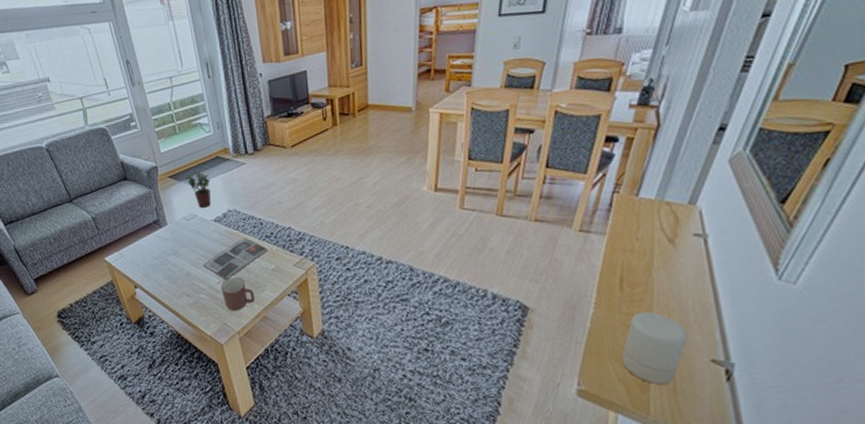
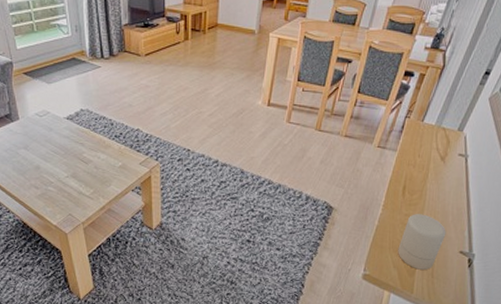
potted plant: present [184,171,211,208] -> none [40,70,66,106]
magazine: present [203,238,269,280] -> none [53,137,117,174]
mug: present [221,277,256,312] -> none [69,172,102,204]

